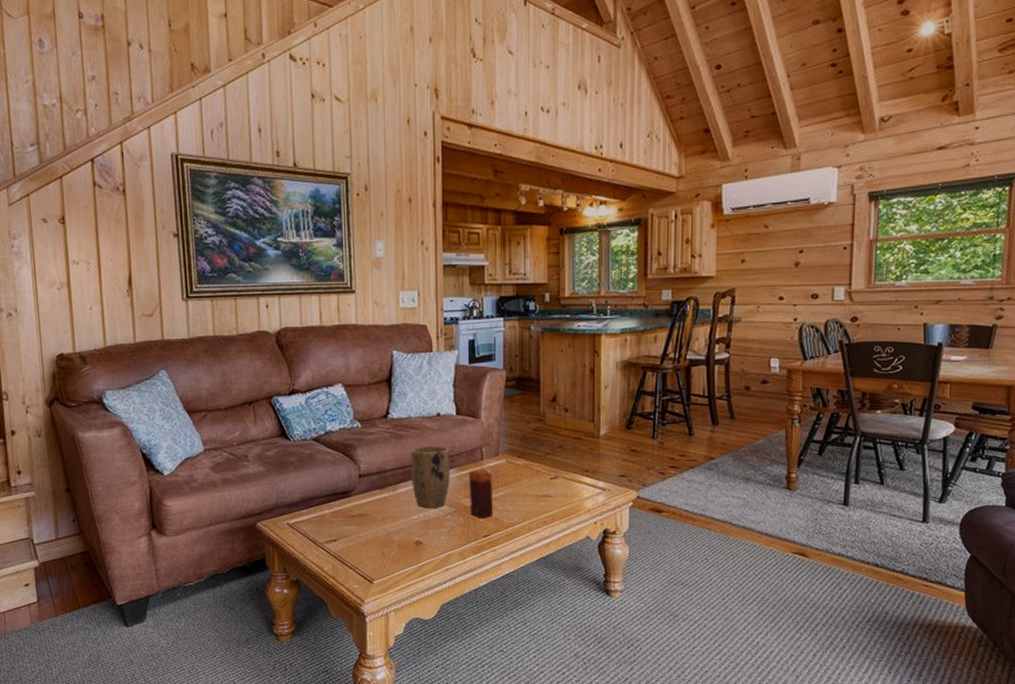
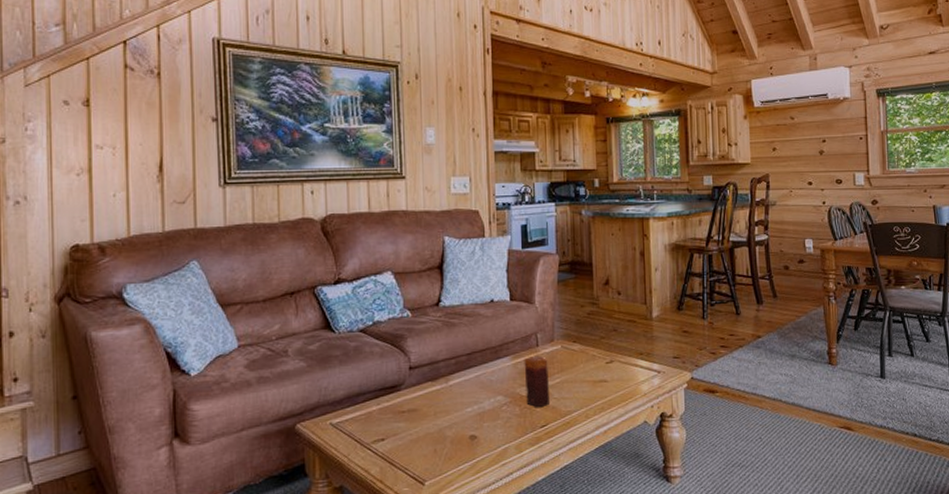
plant pot: present [410,445,450,508] -> none [463,333,505,399]

